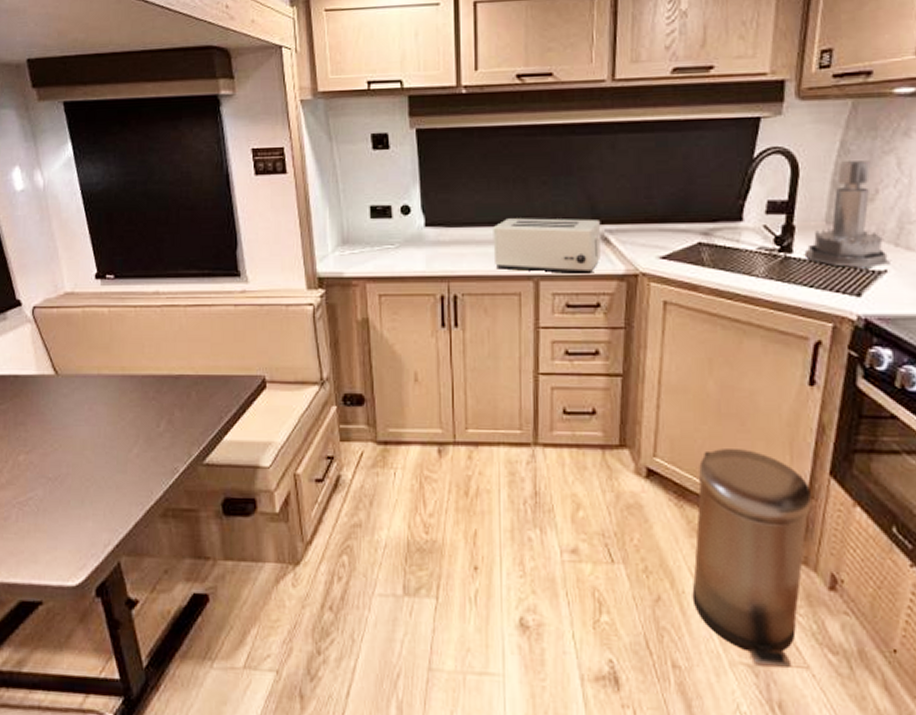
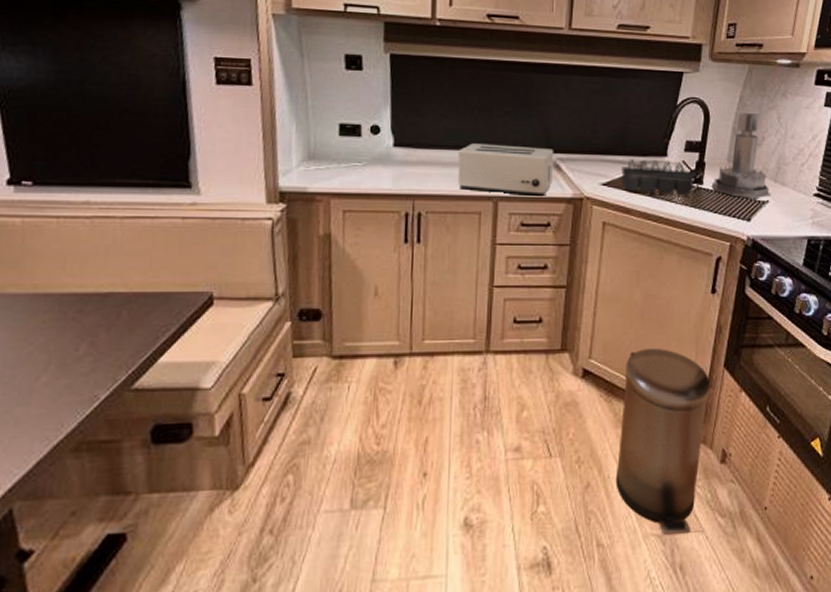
dish rack: none [684,226,784,267] -> present [621,159,697,195]

